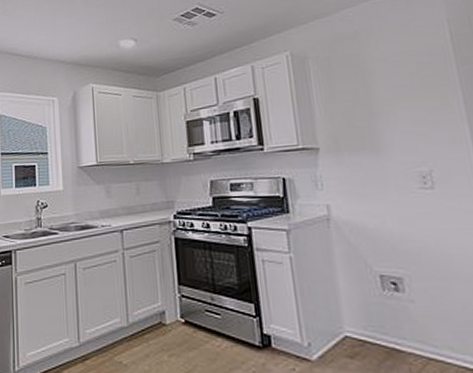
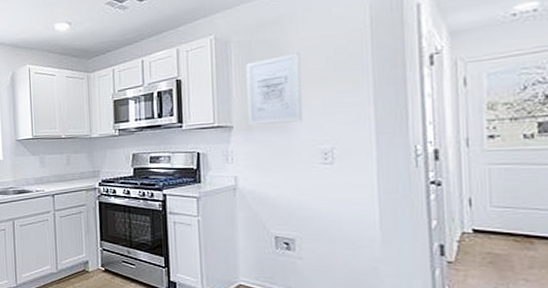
wall art: none [326,68,394,148] -> present [246,52,303,126]

